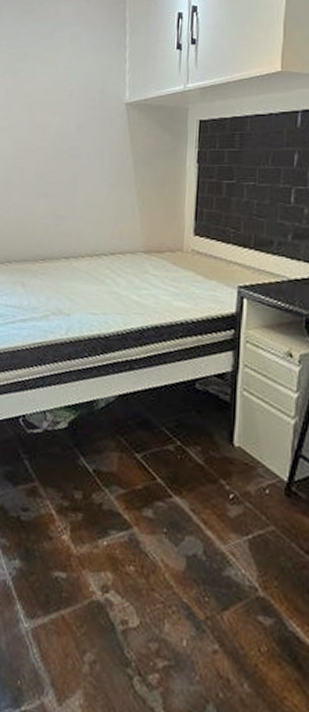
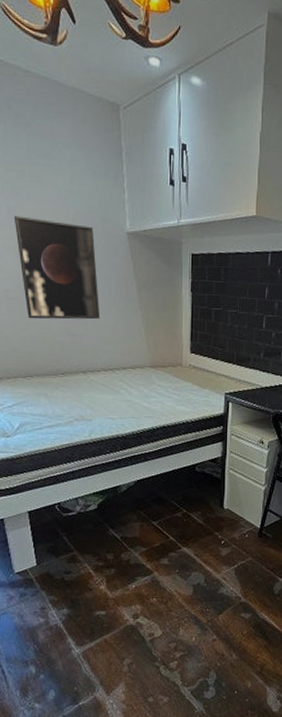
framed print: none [11,96,90,200] -> present [13,215,100,320]

